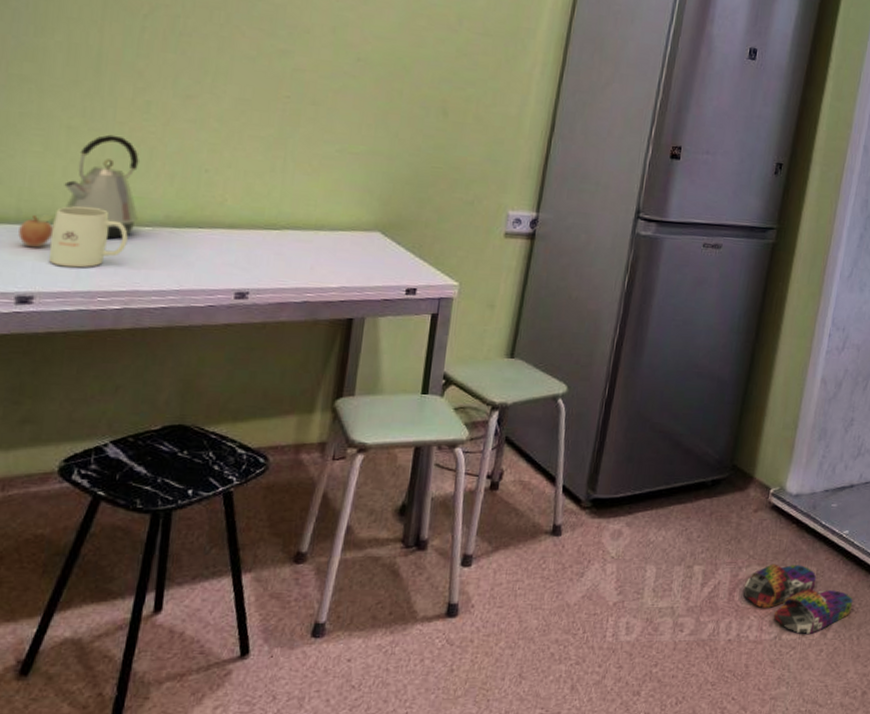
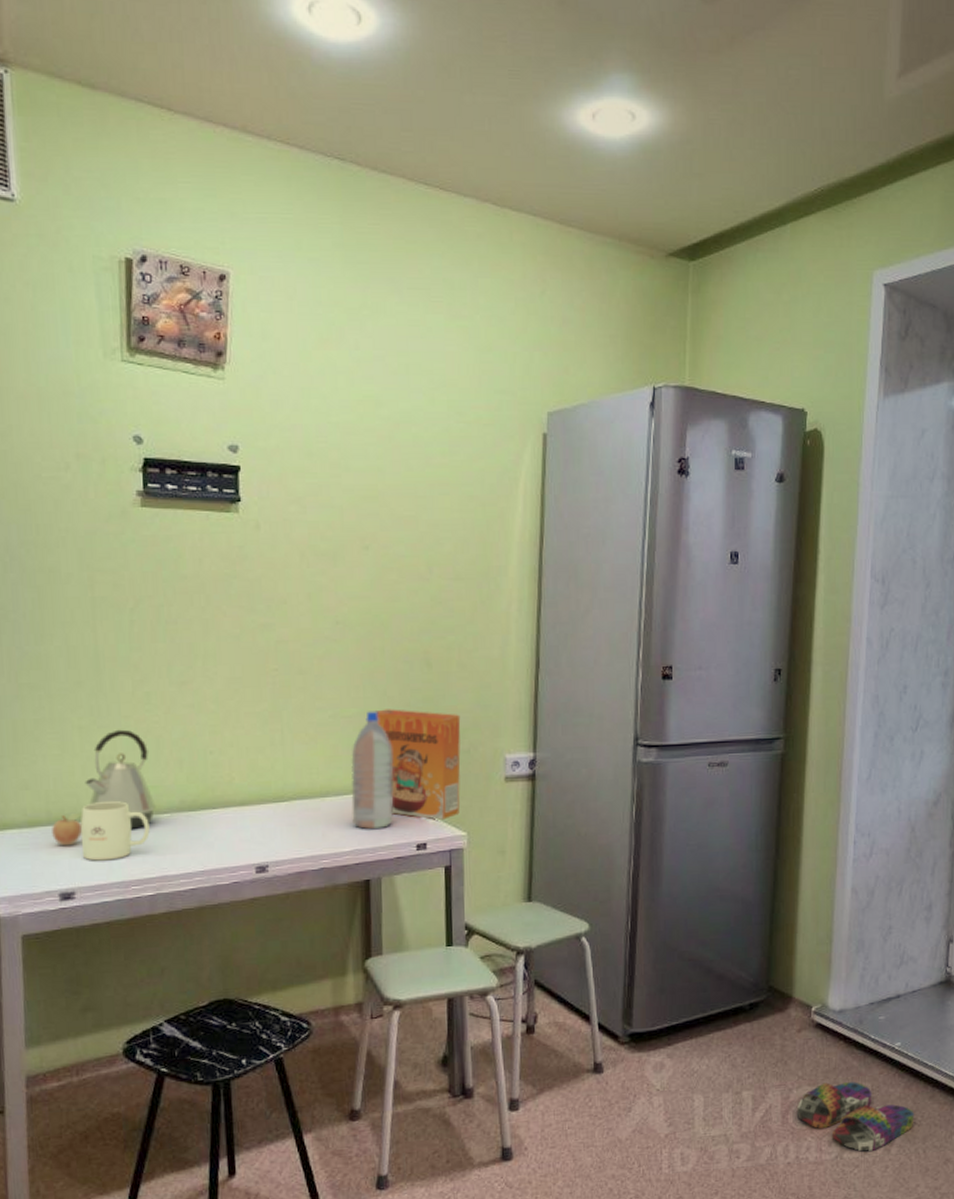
water bottle: none [343,150,397,268] -> present [351,711,394,829]
cereal box: none [383,150,470,268] -> present [374,709,461,820]

